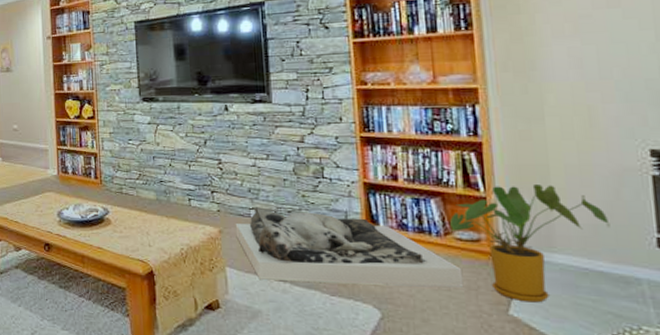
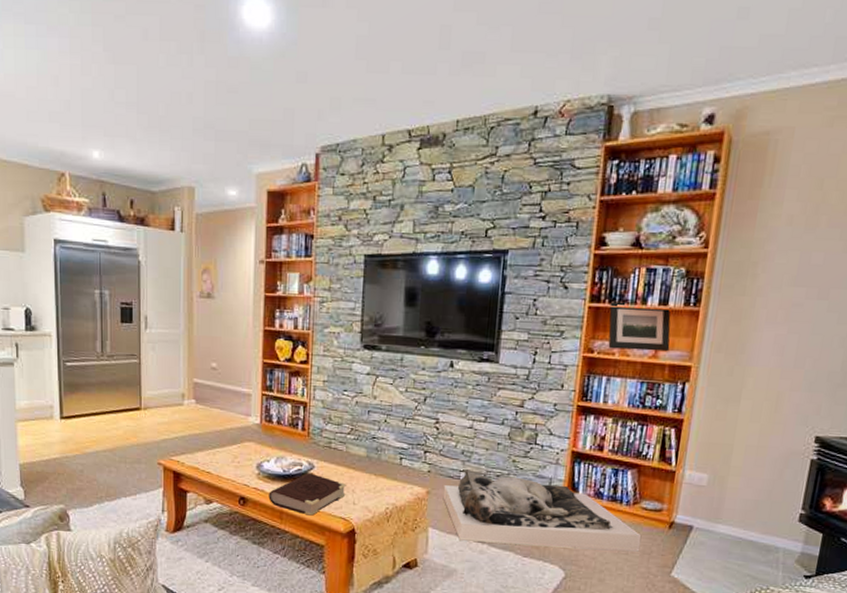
book: none [70,218,141,259] -> present [268,473,346,516]
picture frame: none [375,34,449,79] -> present [608,301,671,352]
house plant: present [450,185,610,303] -> none [639,461,768,566]

